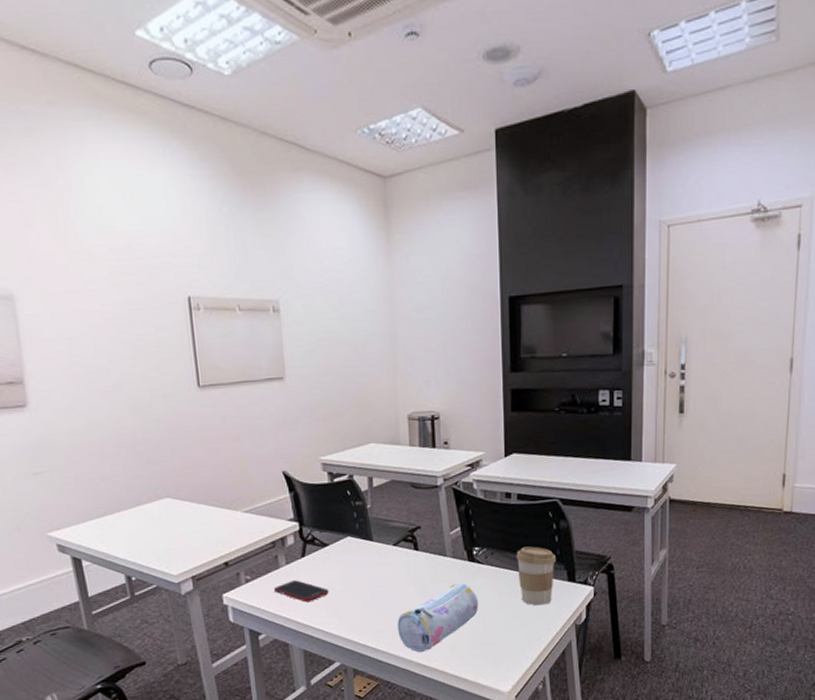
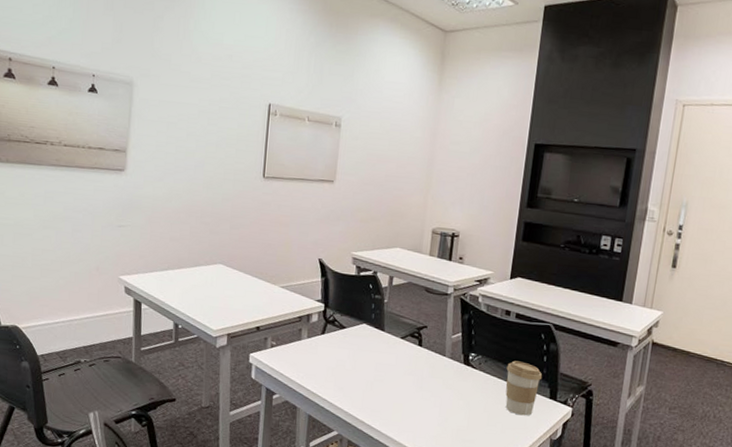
cell phone: present [273,580,329,603] -> none [292,352,340,375]
pencil case: present [397,582,479,653] -> none [392,381,468,438]

